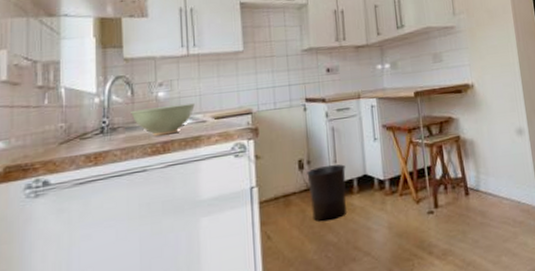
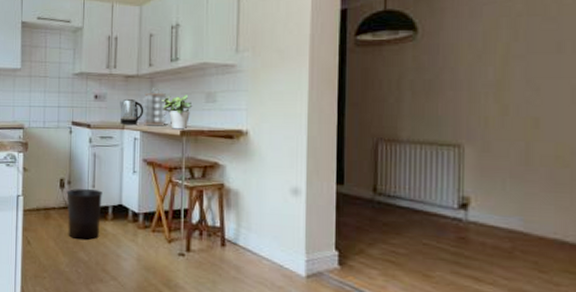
kettle: none [353,67,378,94] -> present [119,98,144,124]
spice rack: none [376,55,400,92] -> present [144,88,167,126]
potted plant: none [392,58,422,92] -> present [160,95,193,130]

